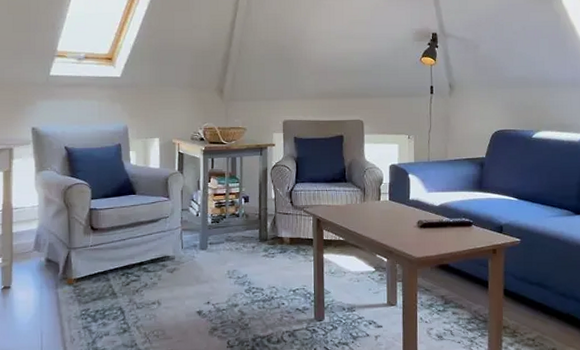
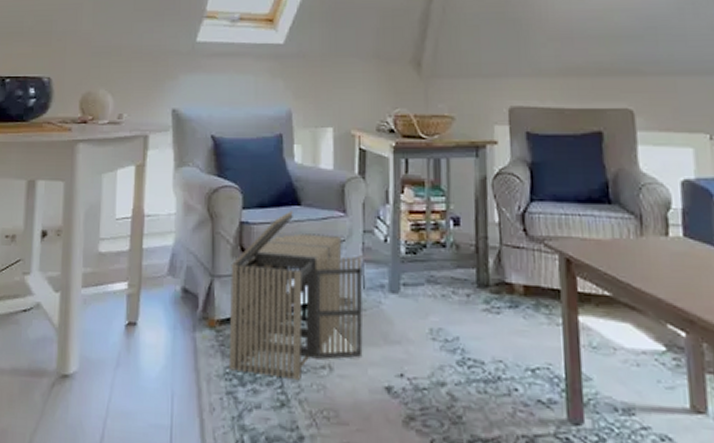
storage bin: none [83,198,182,314] -> present [228,210,363,381]

